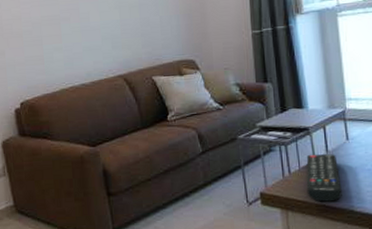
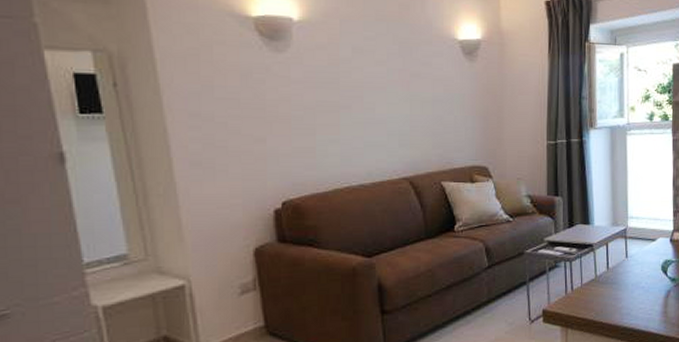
remote control: present [306,154,342,202] -> none [586,271,618,319]

